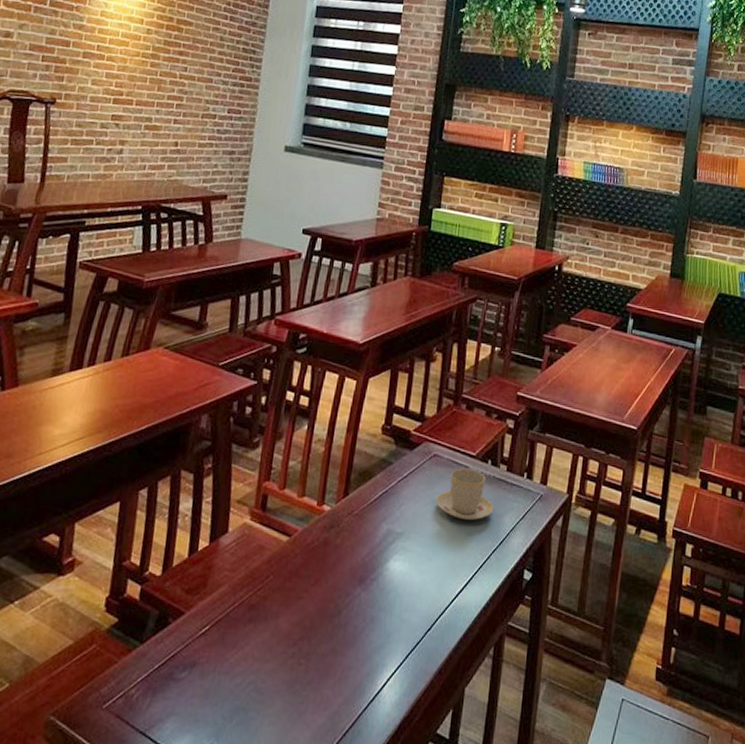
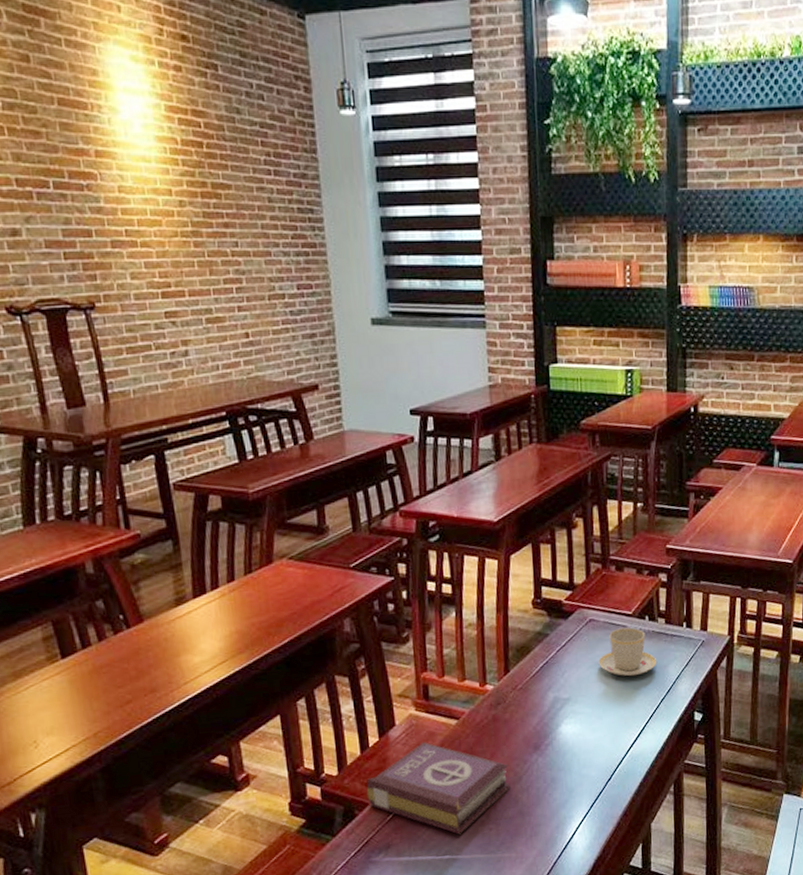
book: none [184,555,331,664] -> present [366,742,510,835]

